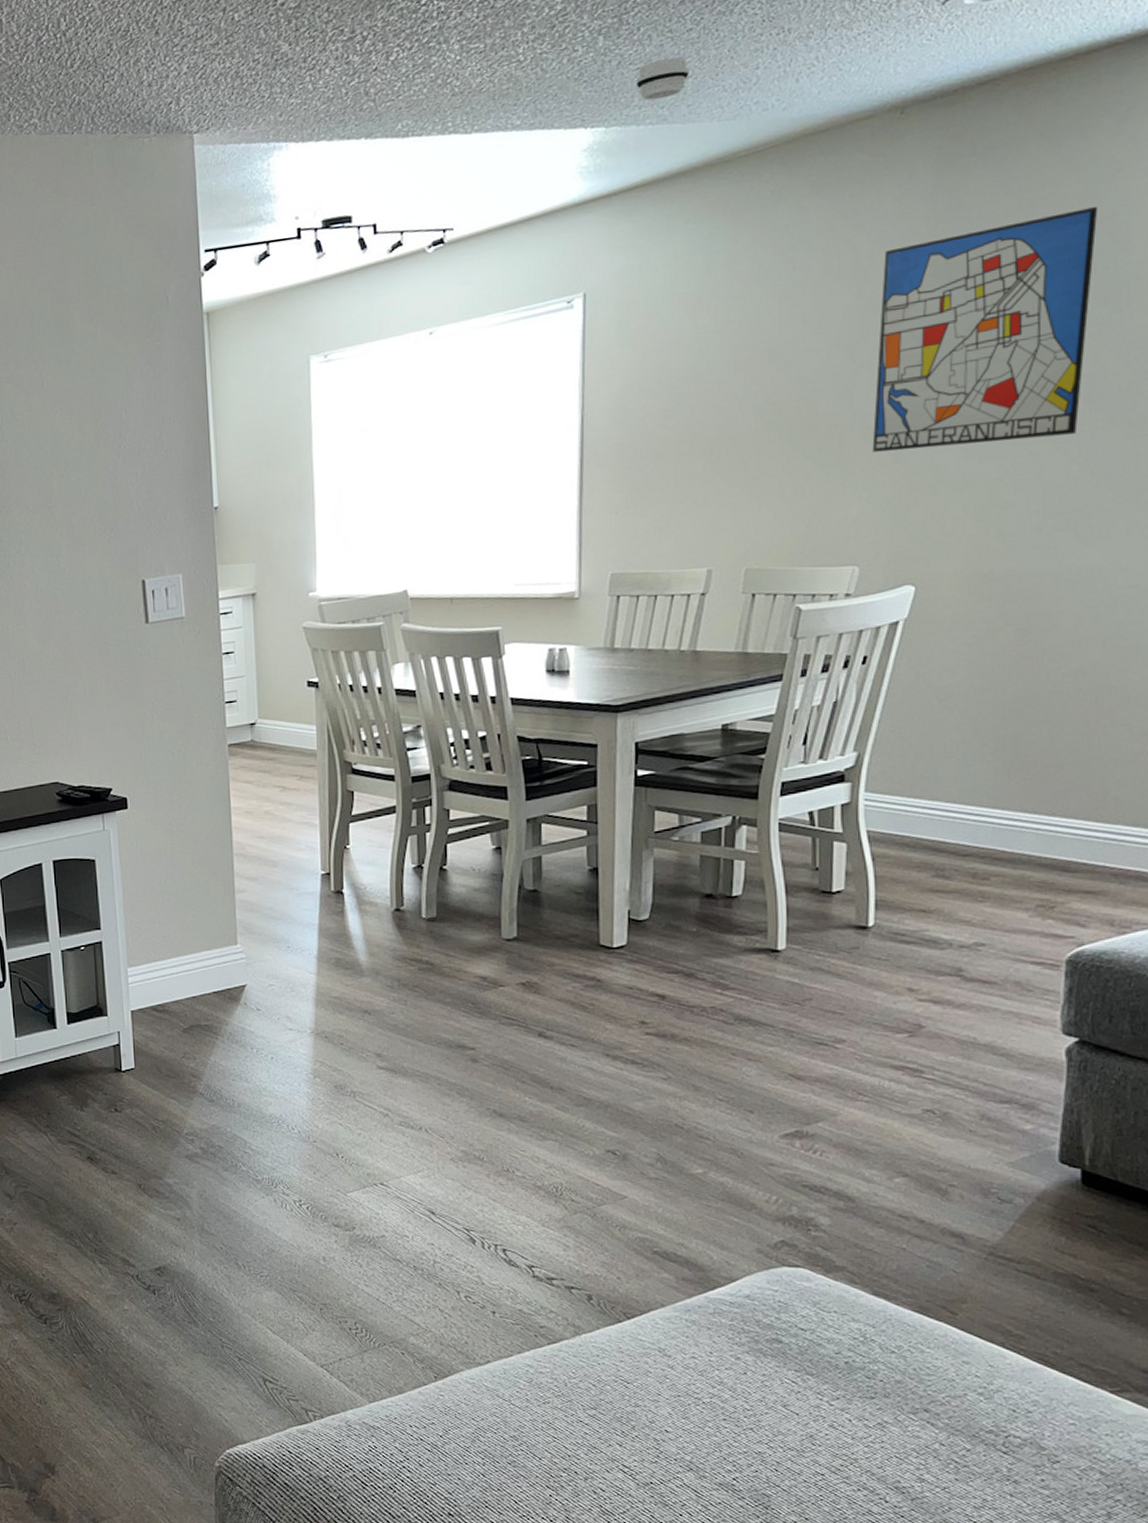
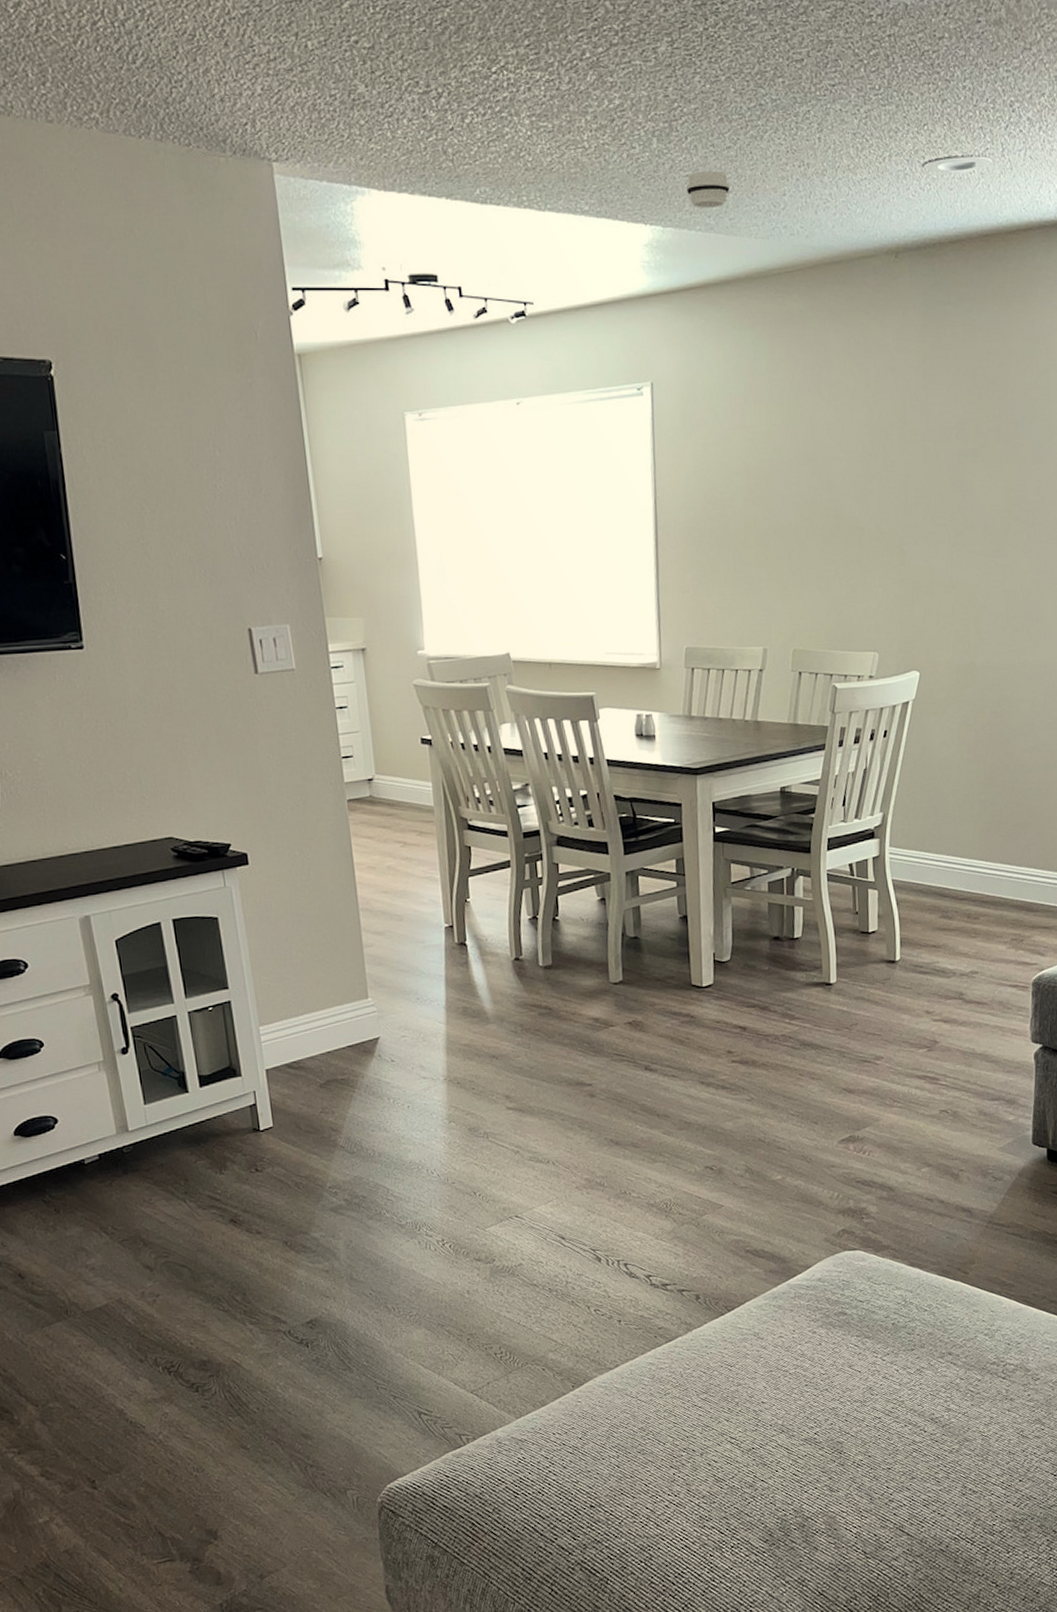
wall art: present [872,207,1098,452] -> none [884,362,1036,554]

